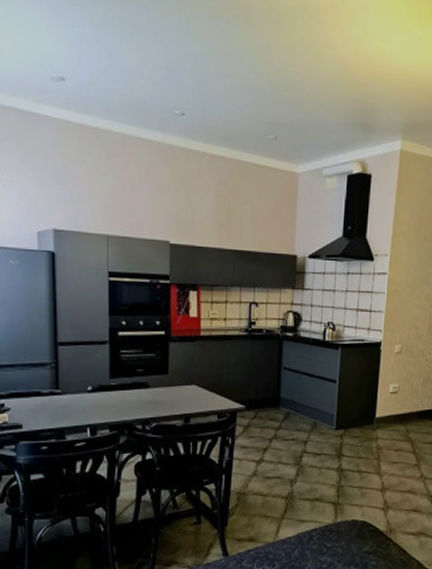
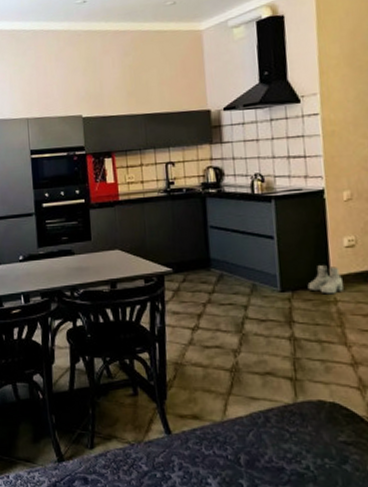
boots: none [357,406,384,433] -> present [307,264,343,294]

